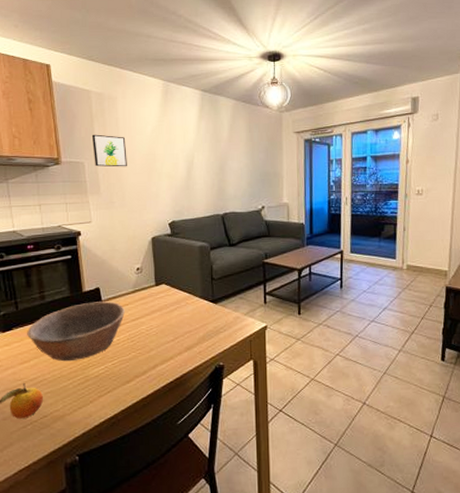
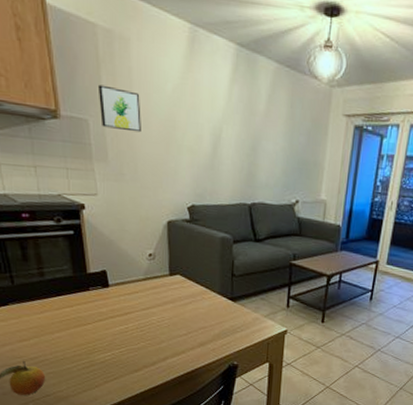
bowl: present [27,301,125,362] -> none [25,285,134,345]

